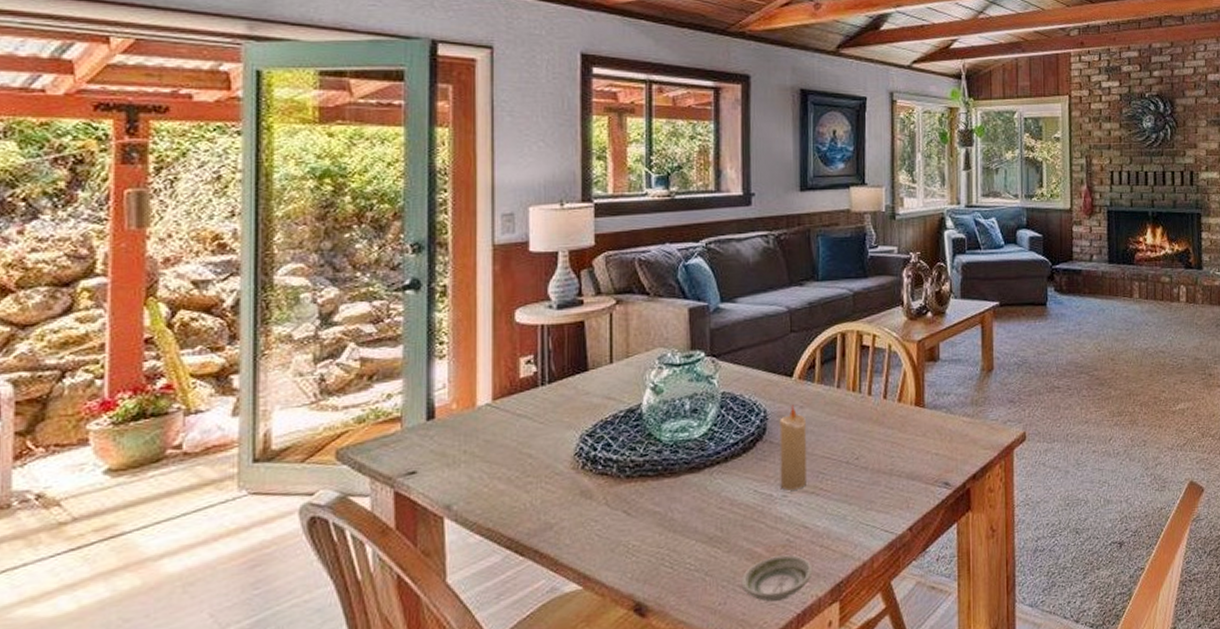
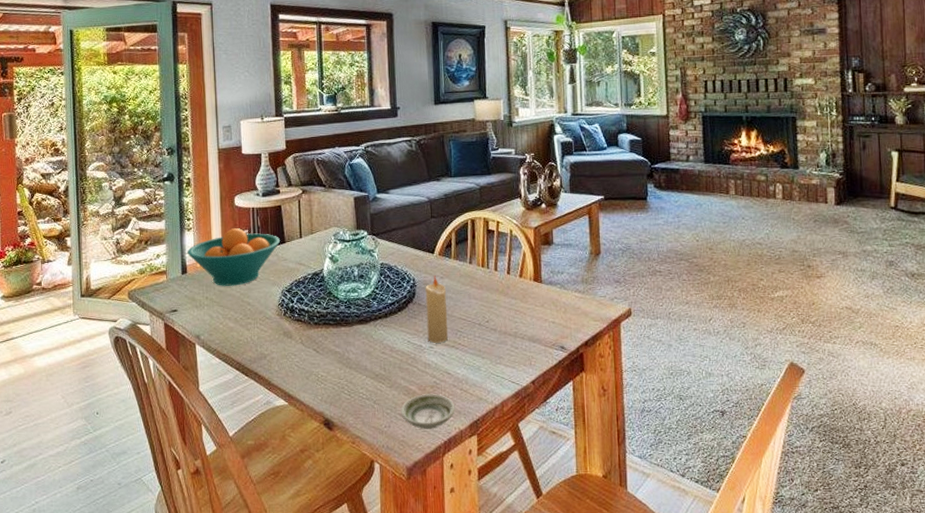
fruit bowl: none [437,353,582,434] -> present [187,228,281,286]

